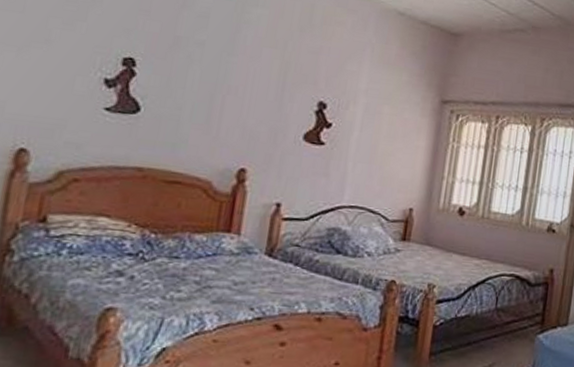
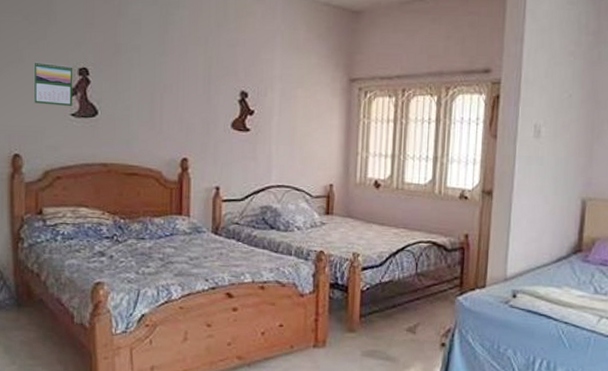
calendar: none [57,44,116,99] -> present [33,62,73,106]

